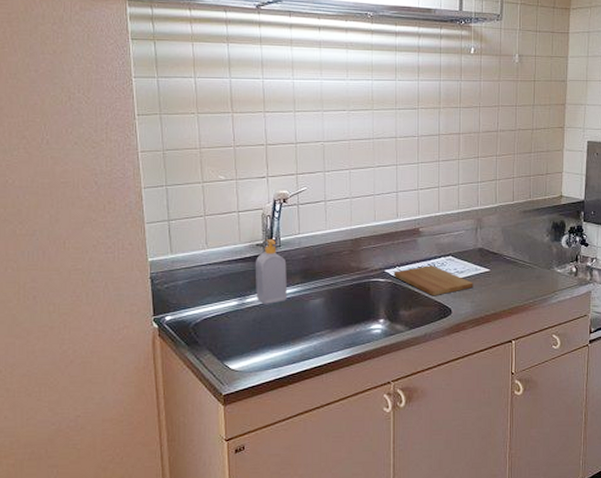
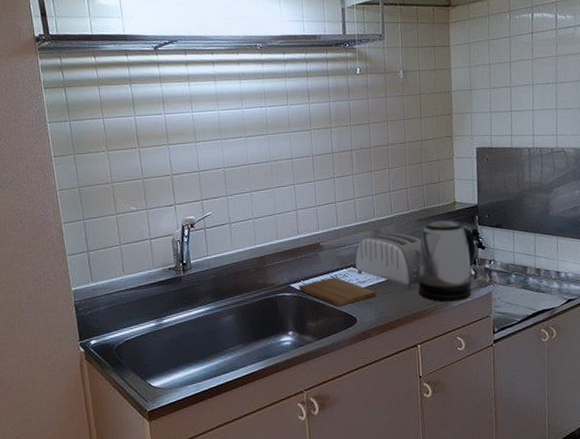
soap bottle: present [256,239,287,305] -> none [169,262,200,325]
toaster: none [454,222,525,282] -> present [355,232,422,289]
kettle: none [517,214,579,298] -> present [418,220,476,302]

